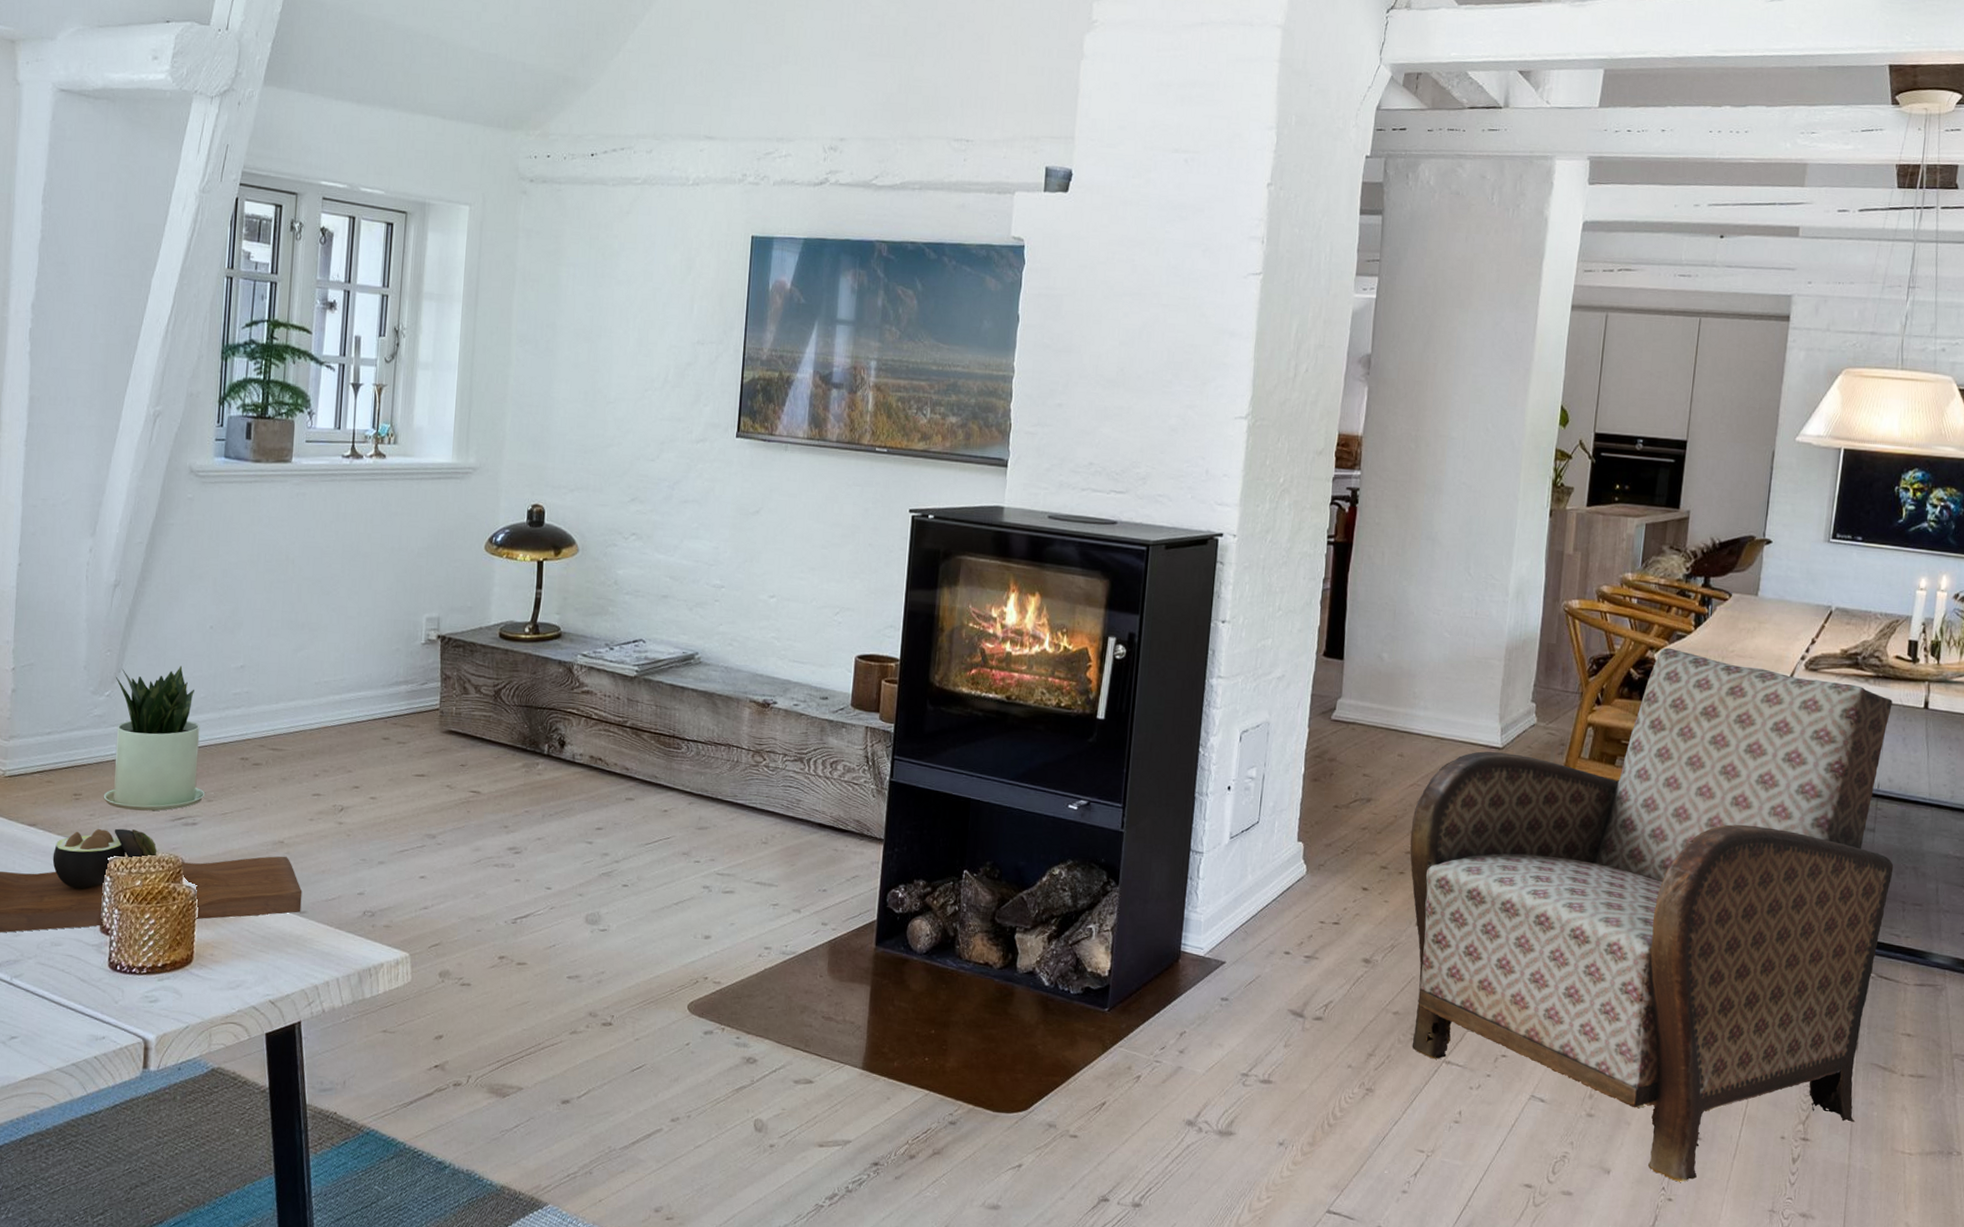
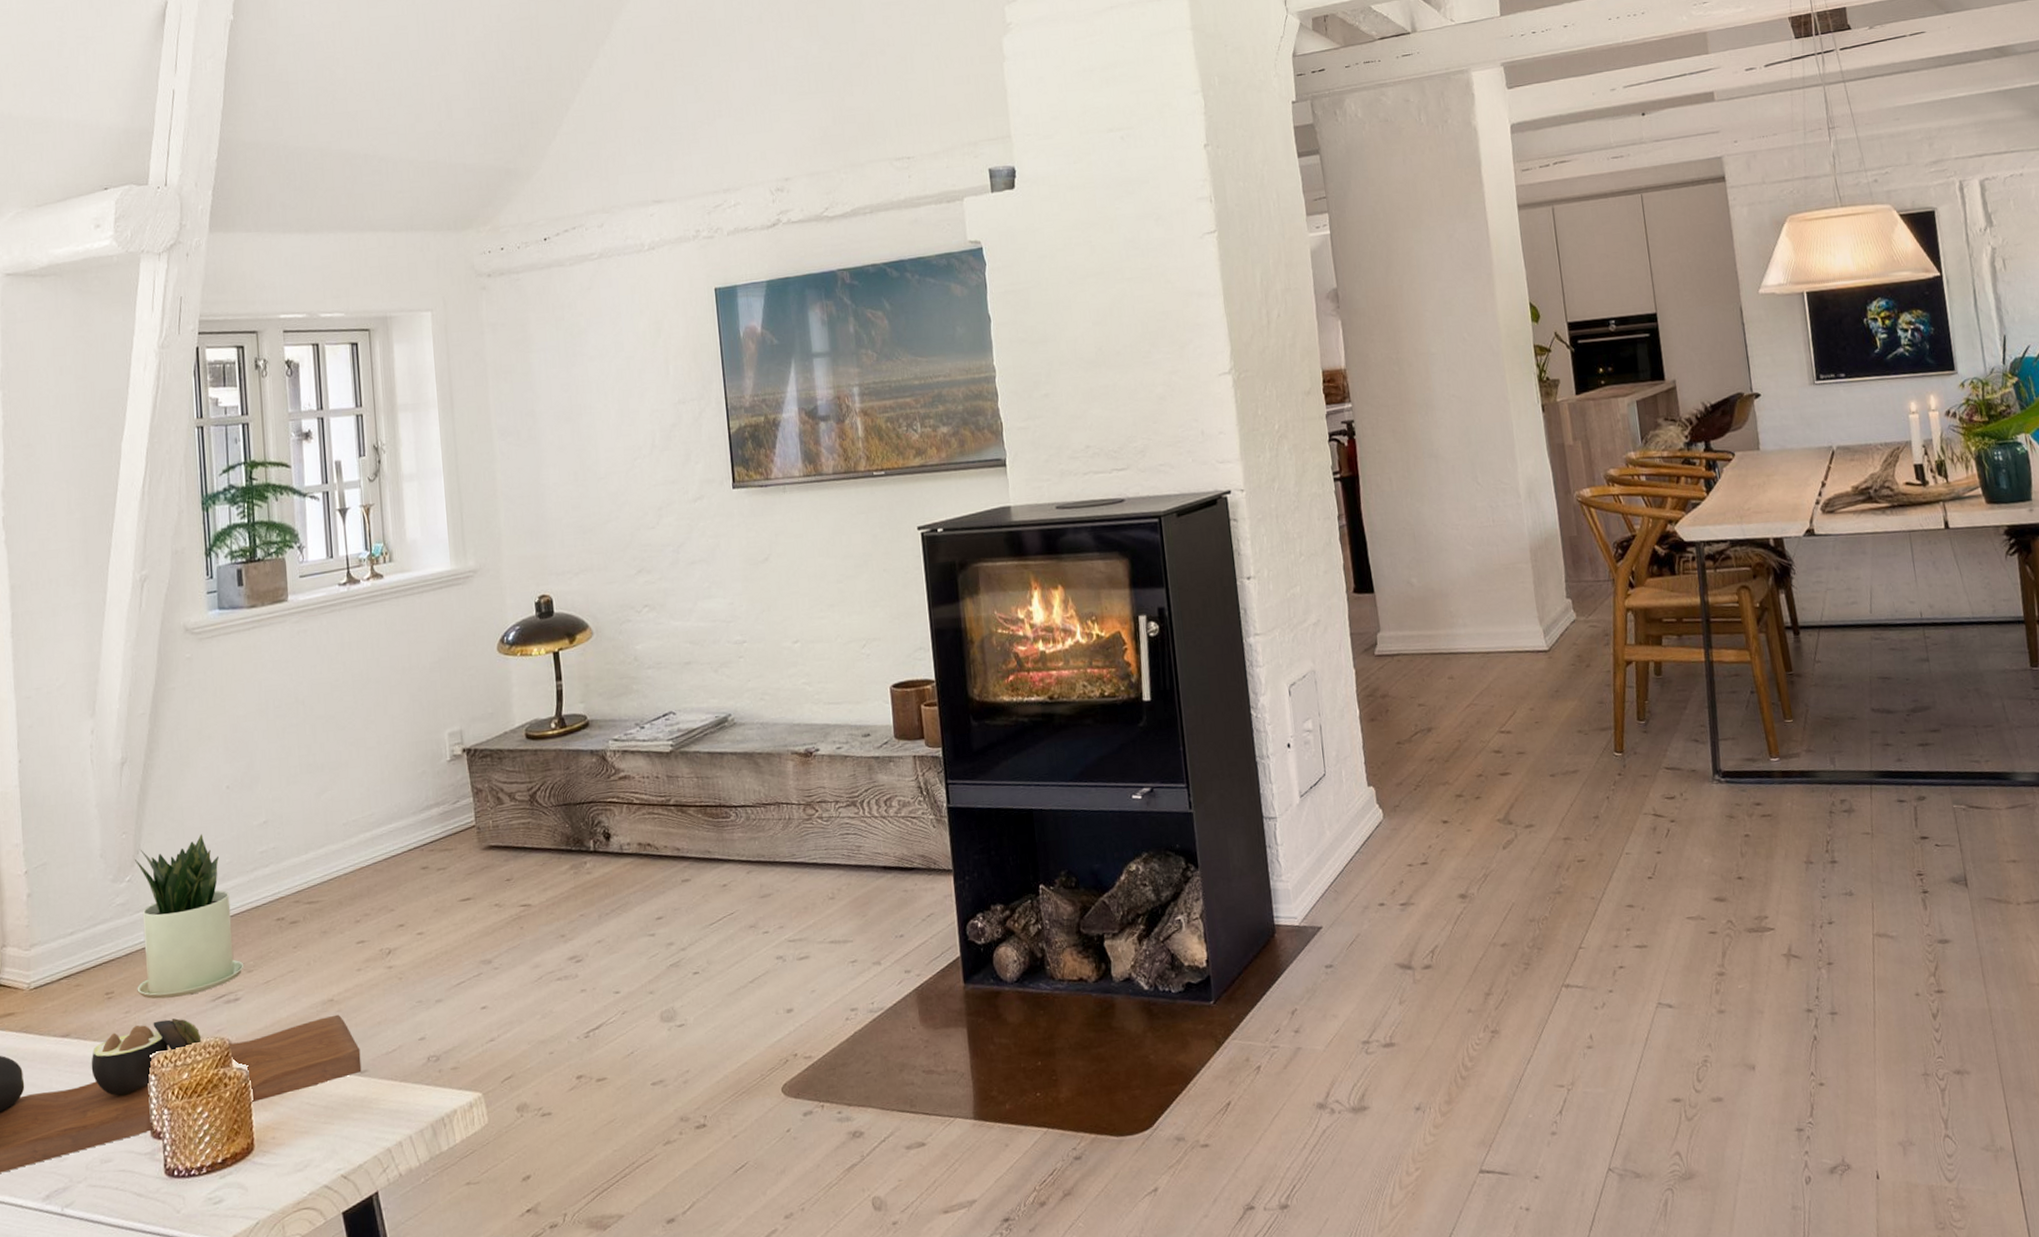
armchair: present [1410,647,1894,1182] -> none [1476,517,1985,1064]

